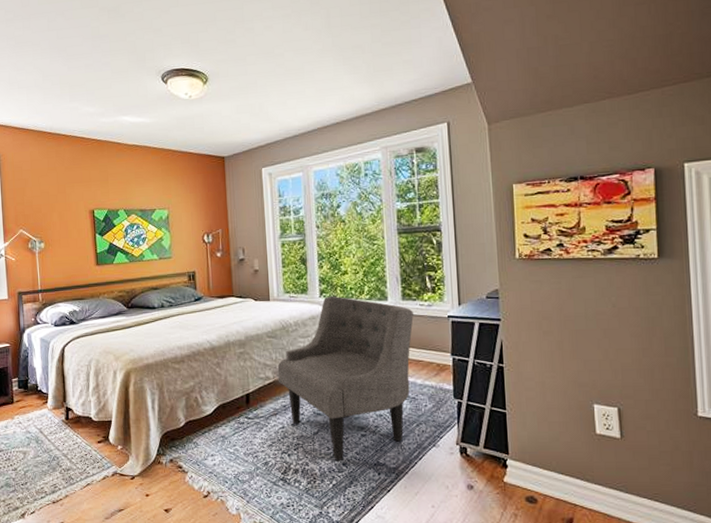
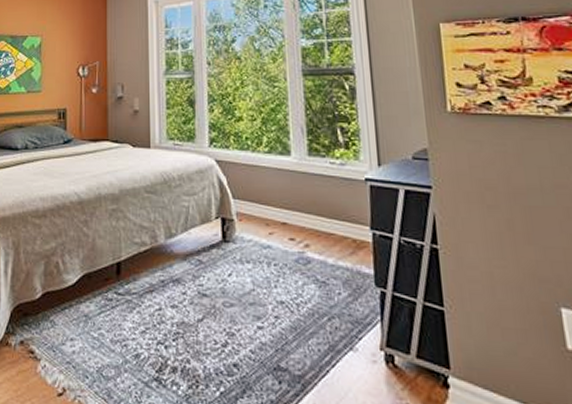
armchair: present [277,296,414,462] -> none [156,146,323,361]

